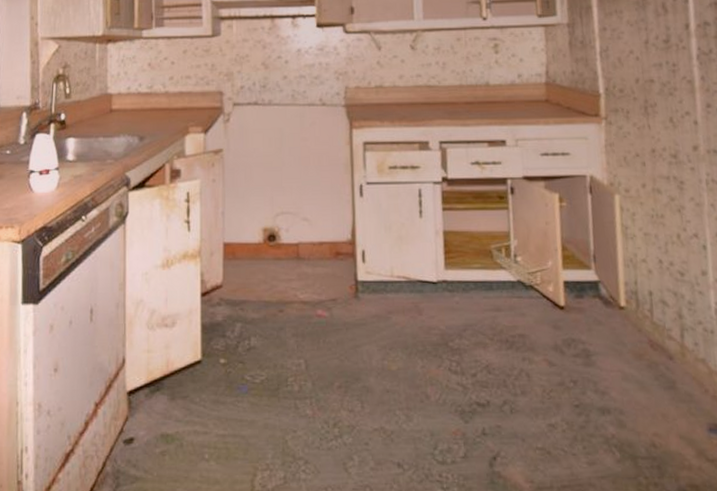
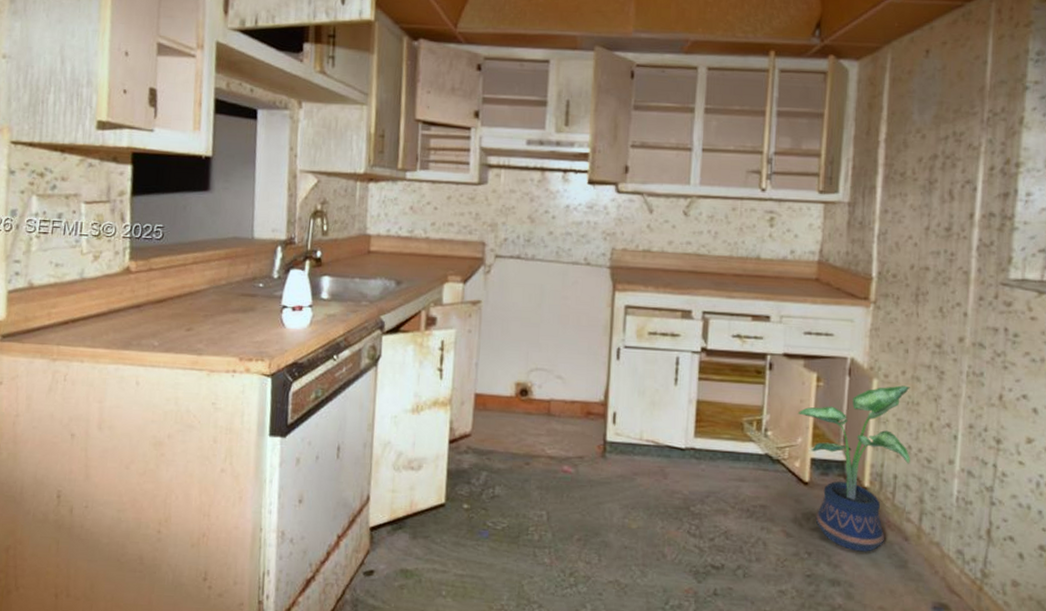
potted plant: none [544,199,663,376] -> present [797,385,910,552]

